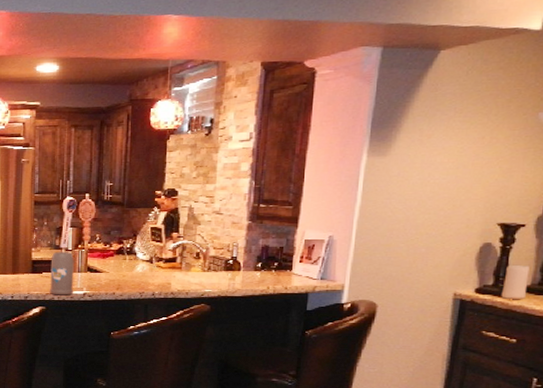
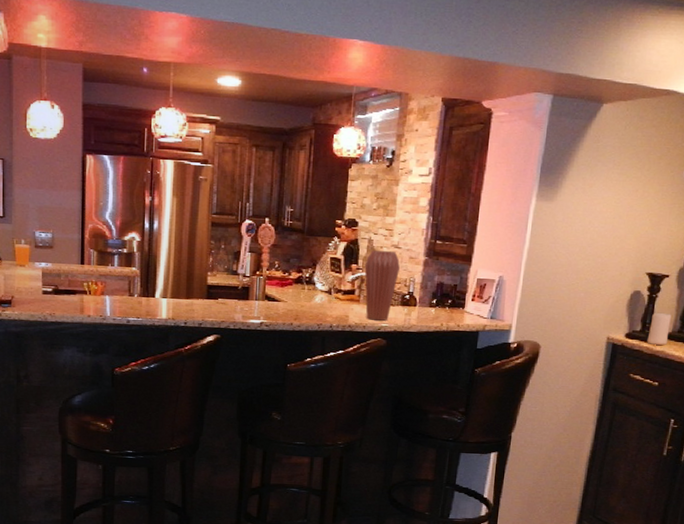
beer mug: present [49,252,74,296] -> none [224,277,251,324]
vase: none [185,217,222,286] -> present [364,249,400,321]

